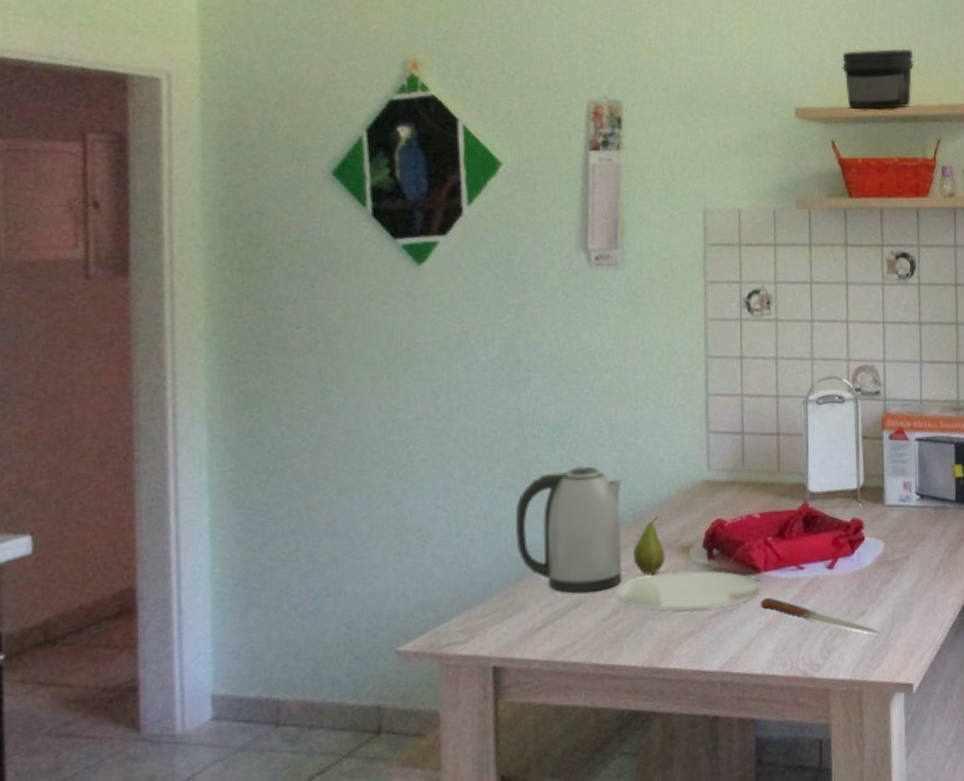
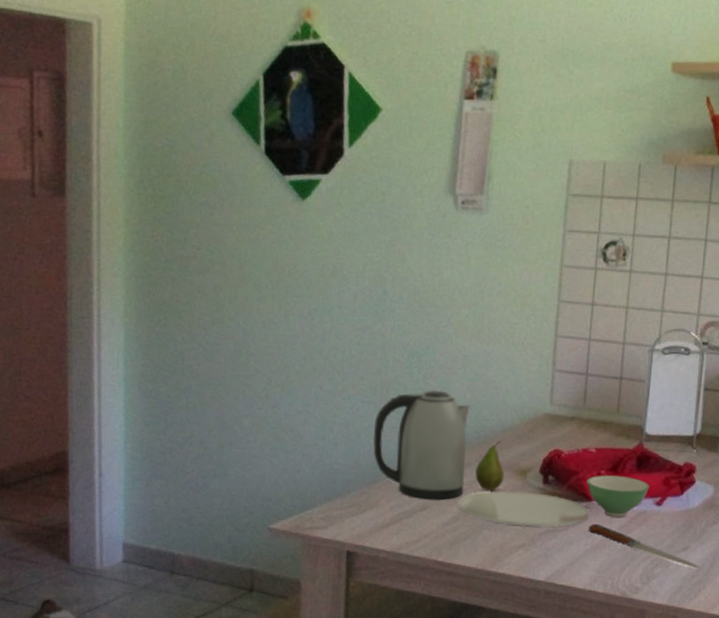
bowl: none [754,541,819,588] -> present [586,475,649,518]

